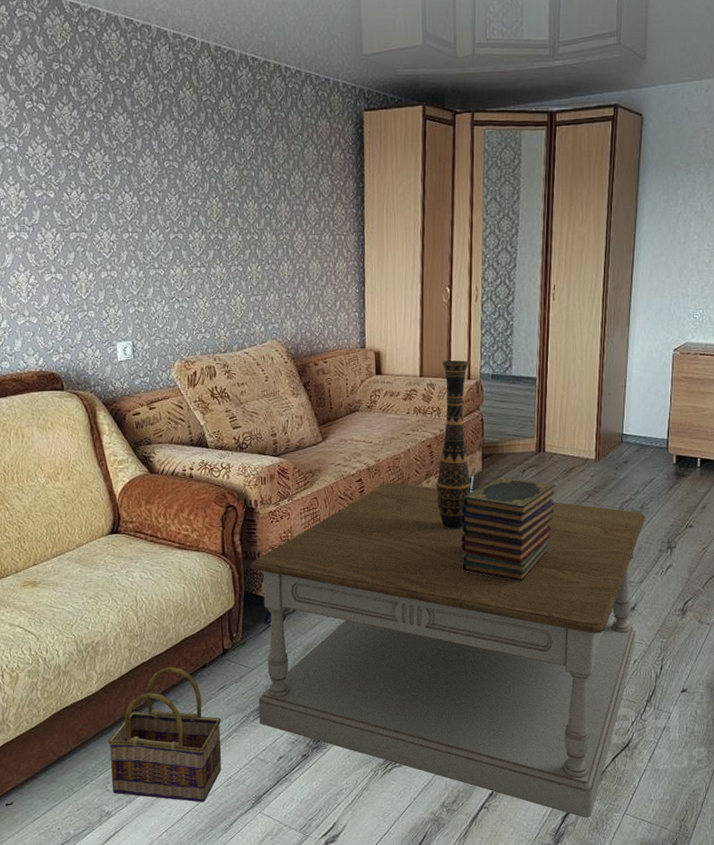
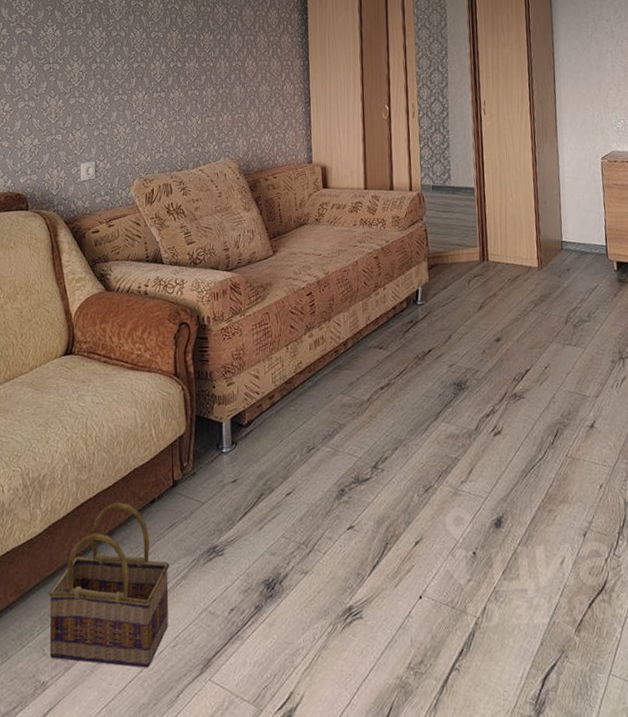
coffee table: present [251,482,646,818] -> none [203,295,599,681]
decorative vase: present [436,360,472,530] -> none [384,172,420,344]
book stack: present [460,476,556,582] -> none [410,287,503,399]

